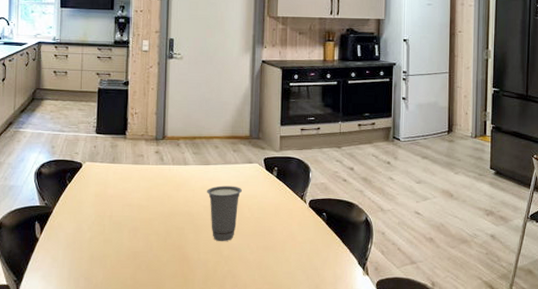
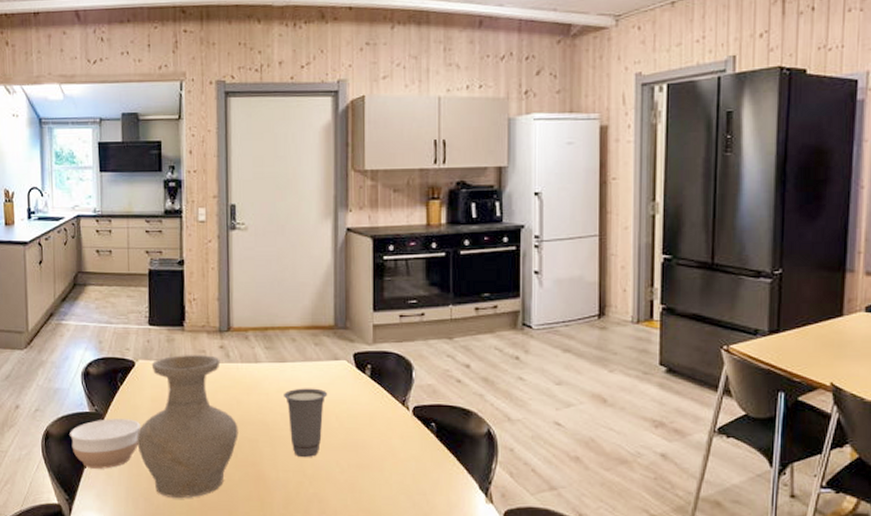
bowl: none [21,211,84,254] -> present [70,419,140,469]
vase: none [80,158,168,277] -> present [137,355,239,498]

